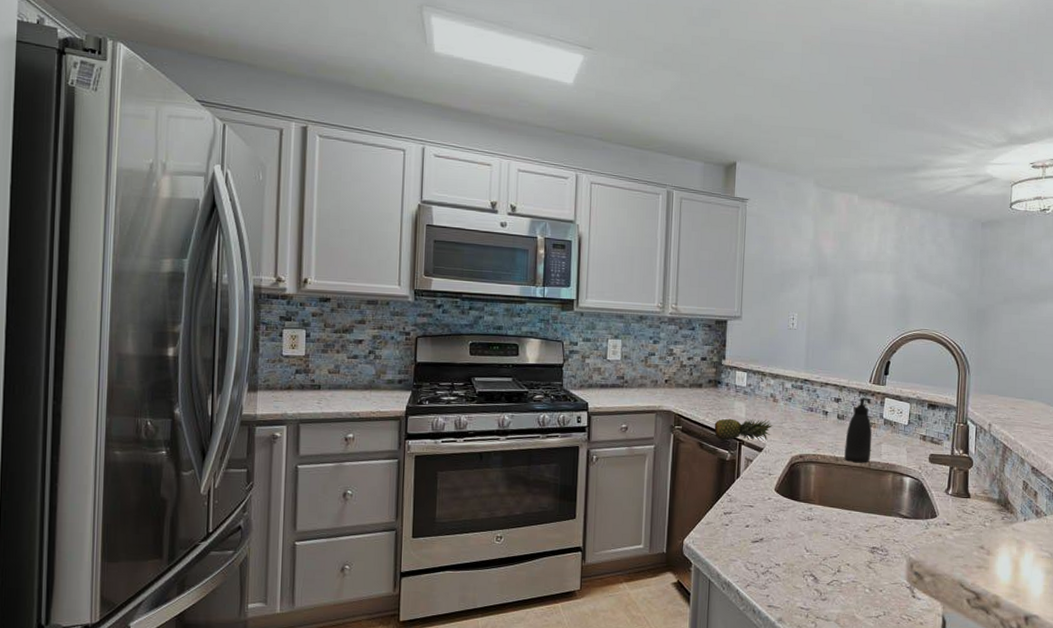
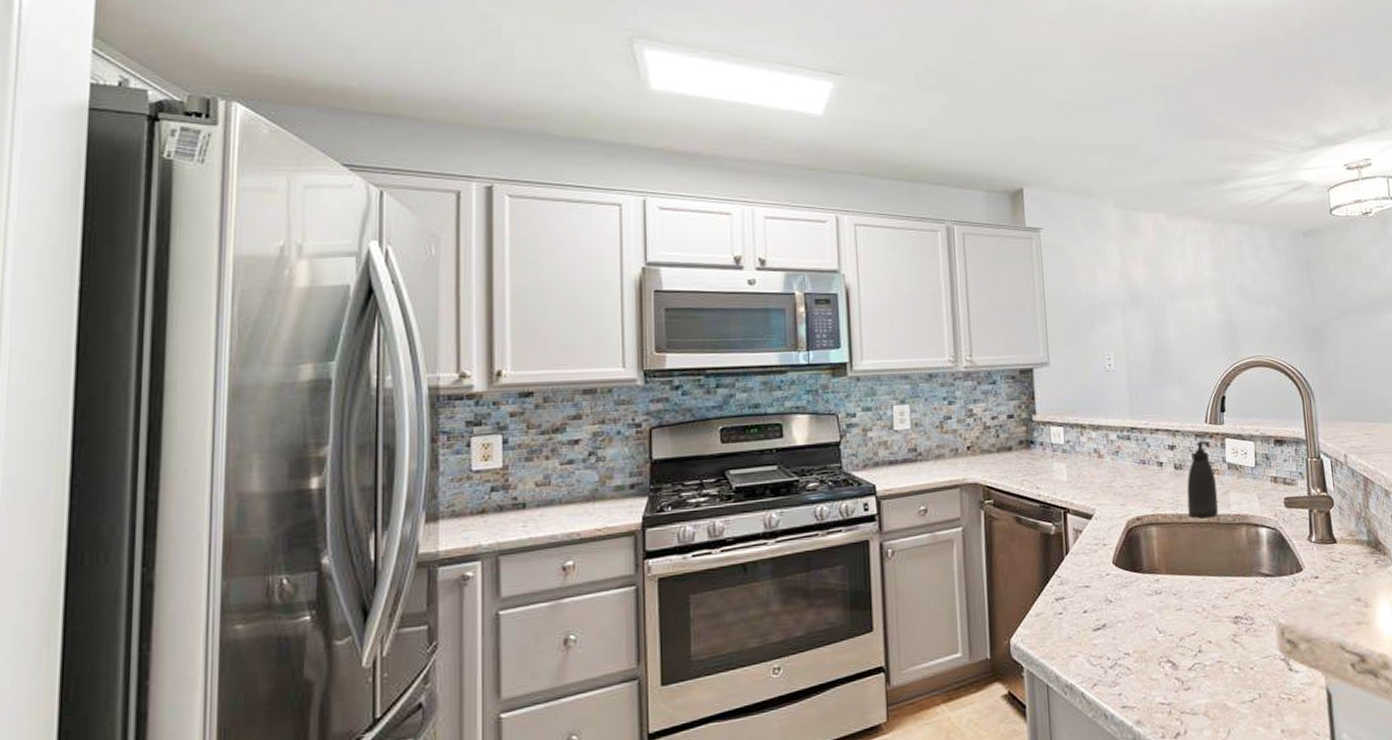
fruit: present [714,418,772,442] -> none [1032,479,1101,511]

